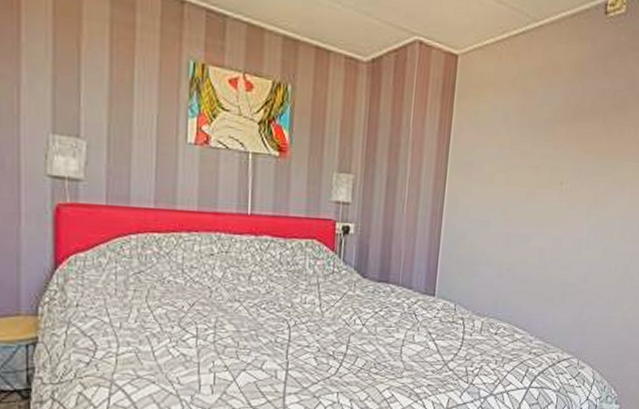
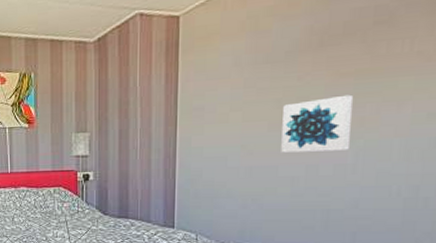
wall art: none [534,171,593,226] -> present [281,94,354,153]

